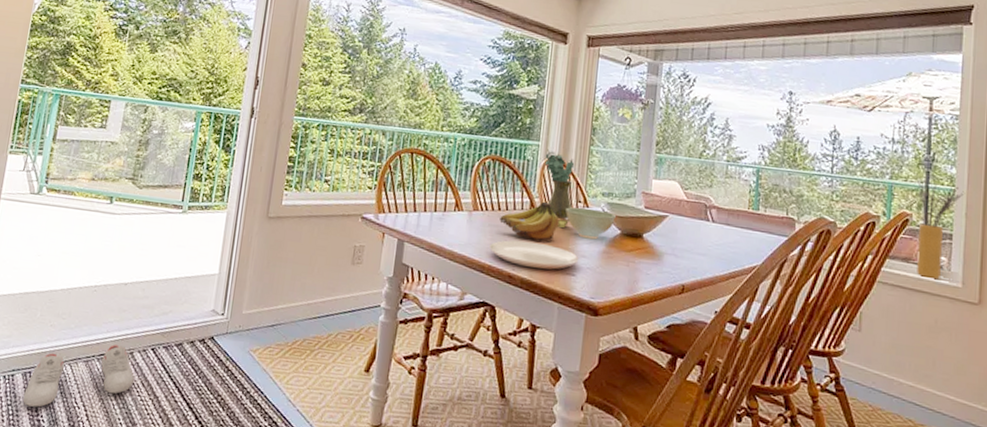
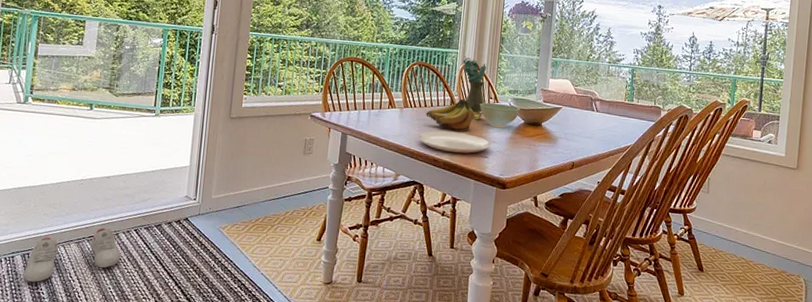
vase: present [917,178,965,280] -> none [752,73,791,152]

